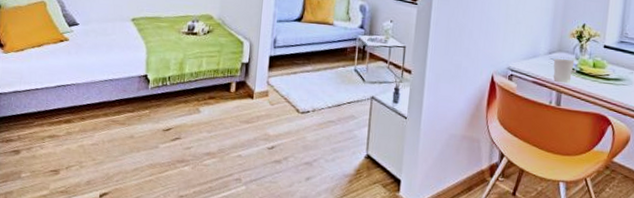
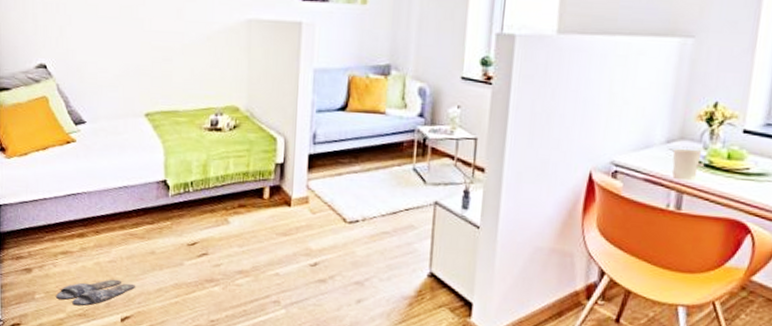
slippers: none [41,160,115,184] -> present [56,279,136,306]

